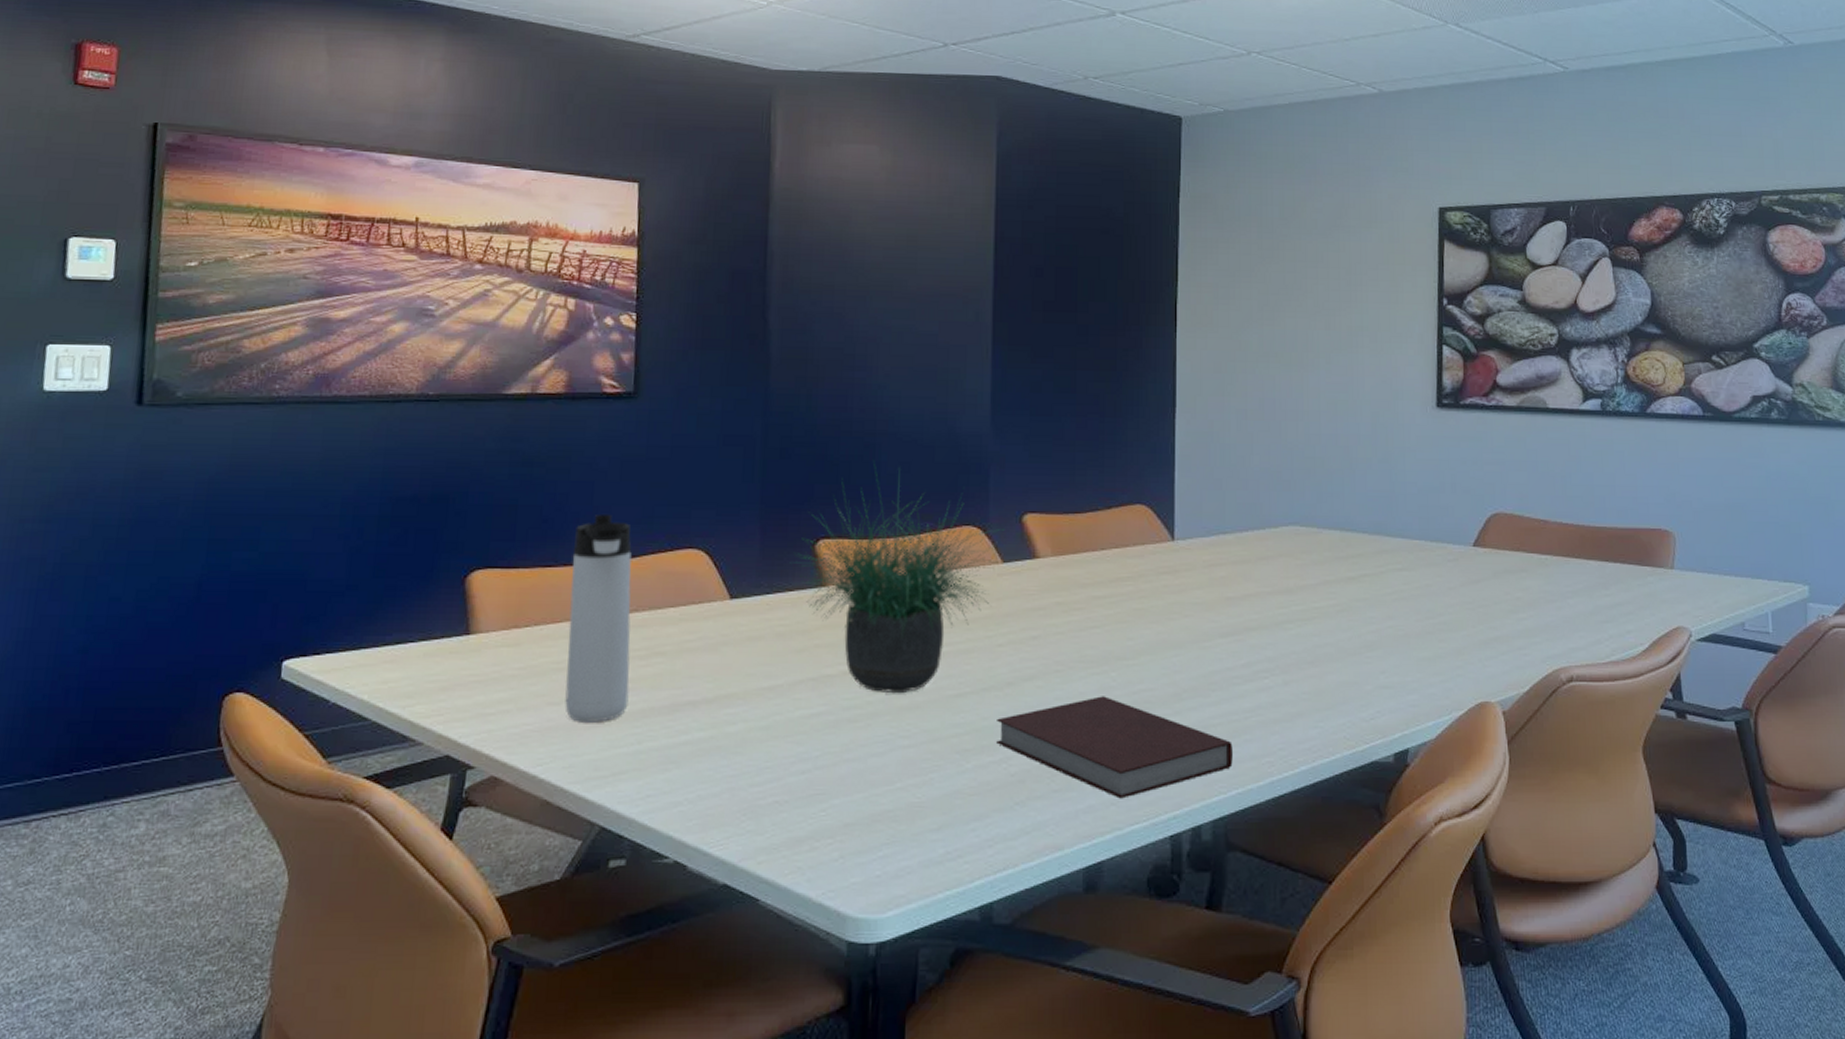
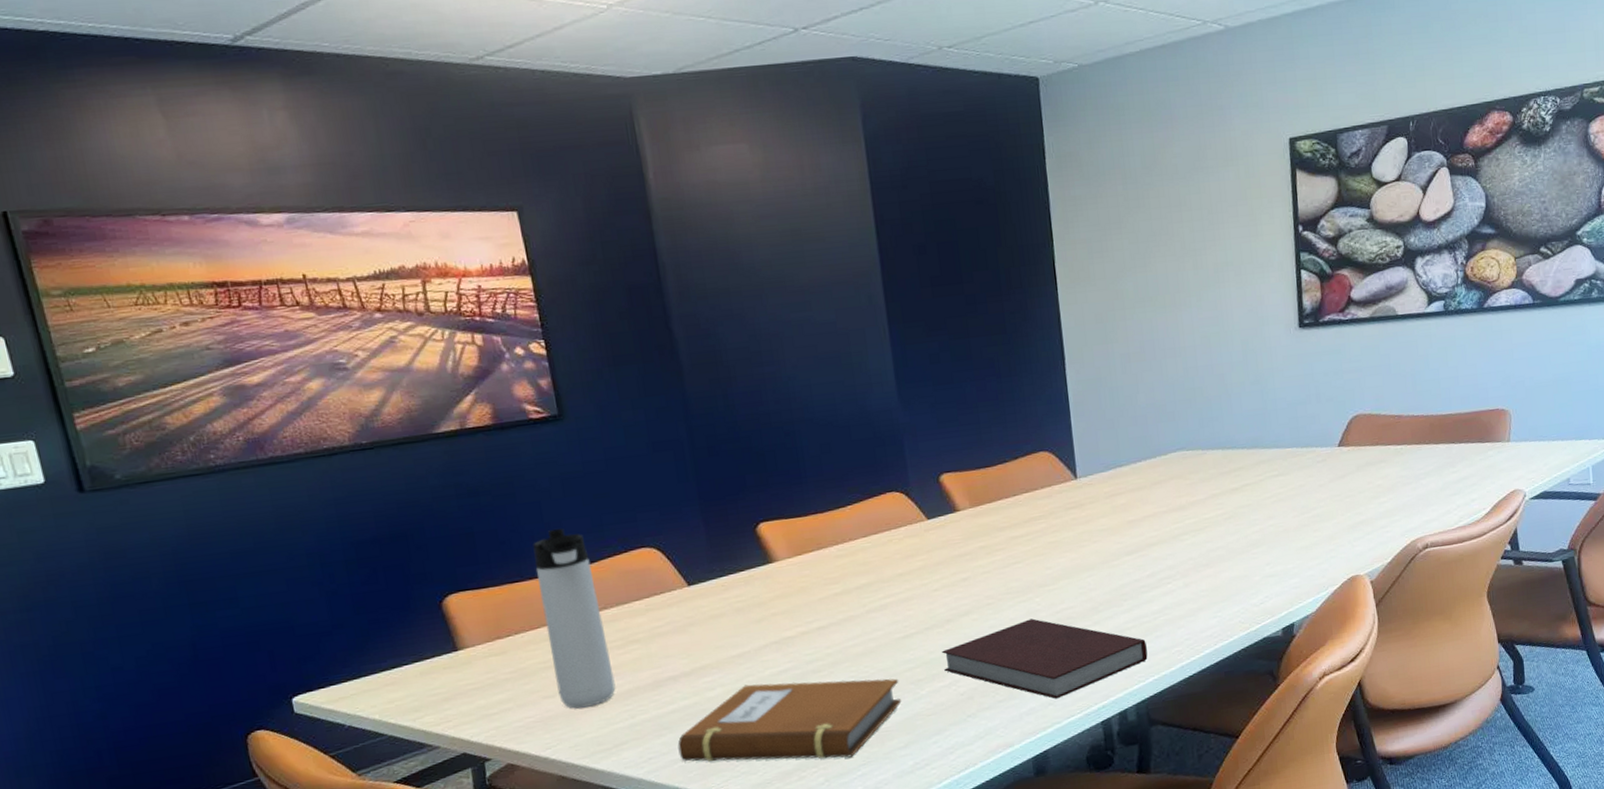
notebook: none [681,724,943,832] -> present [677,678,902,762]
potted plant: present [794,461,1008,694] -> none [739,446,932,645]

